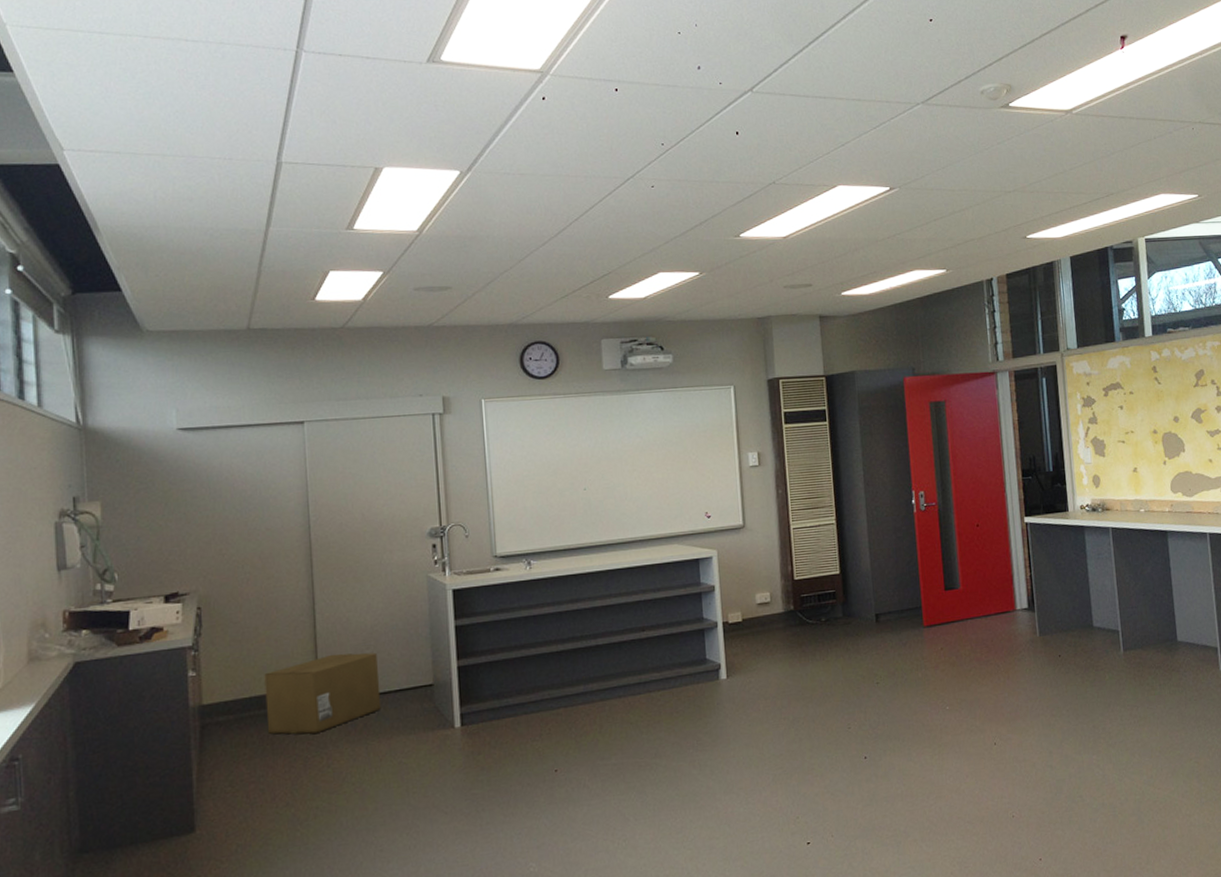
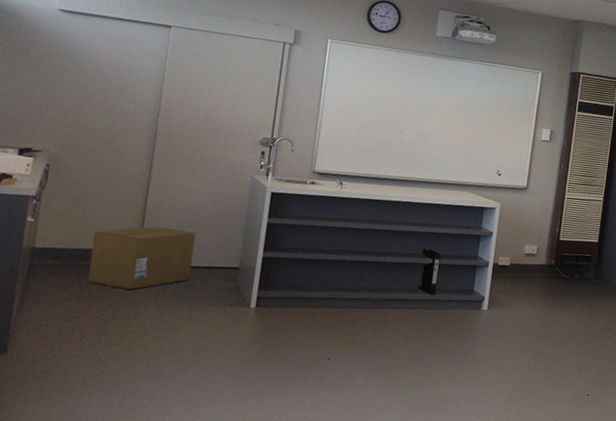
binder: none [637,619,664,674] -> present [417,248,441,295]

